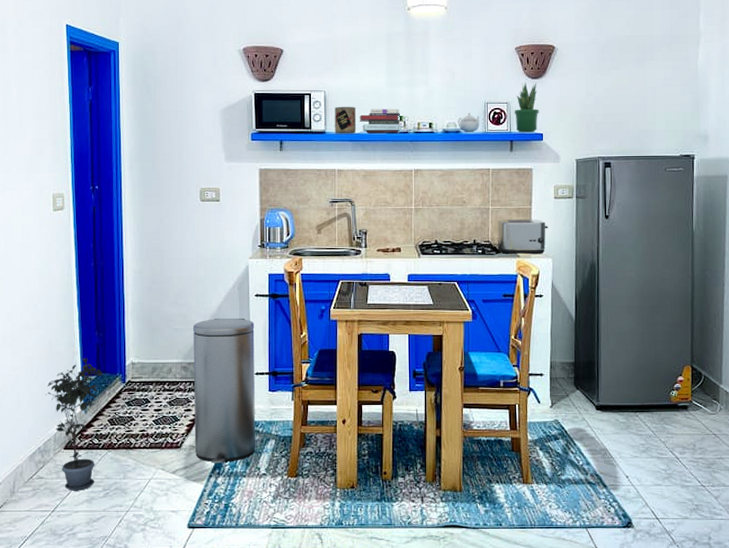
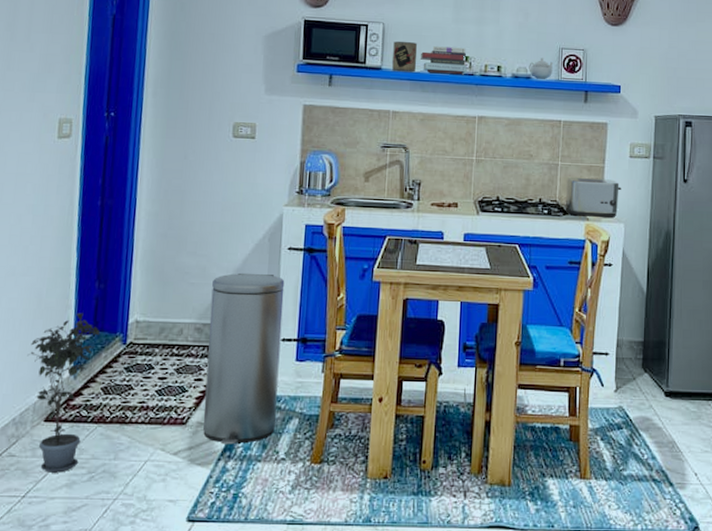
planter: present [514,82,539,133] -> none [591,28,618,84]

